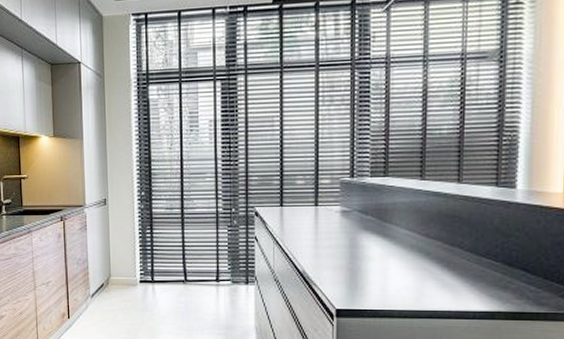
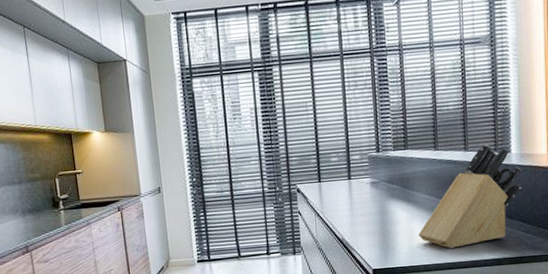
knife block: none [393,176,529,294] -> present [418,144,523,248]

